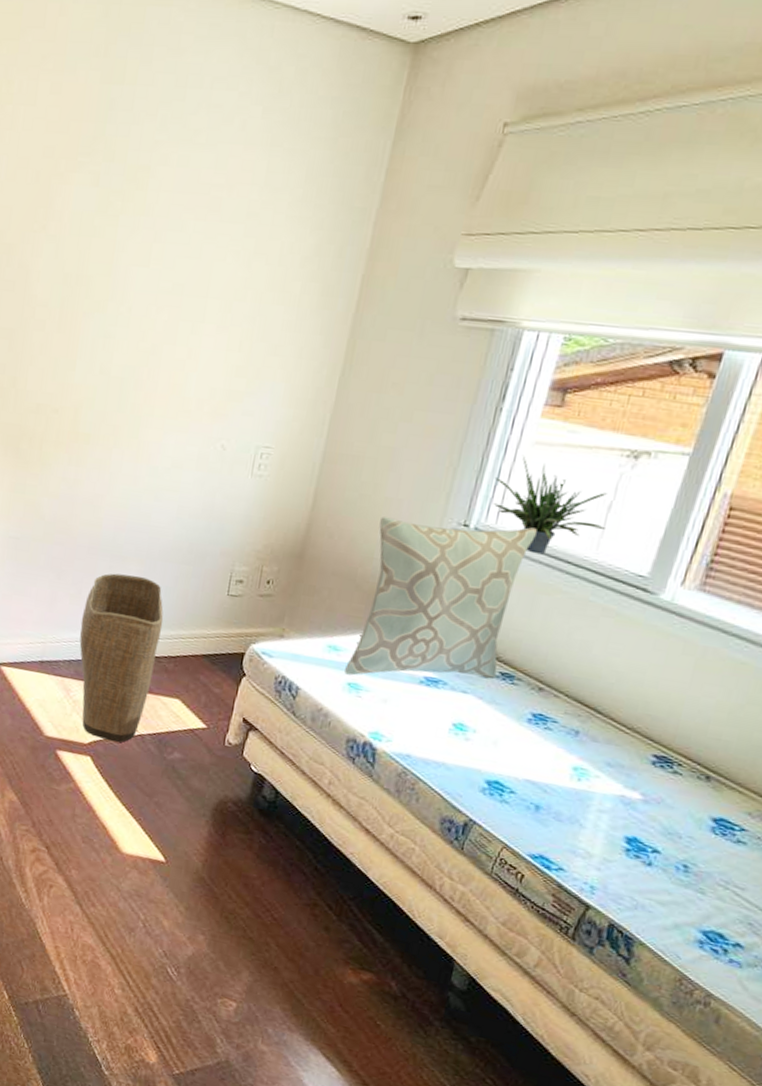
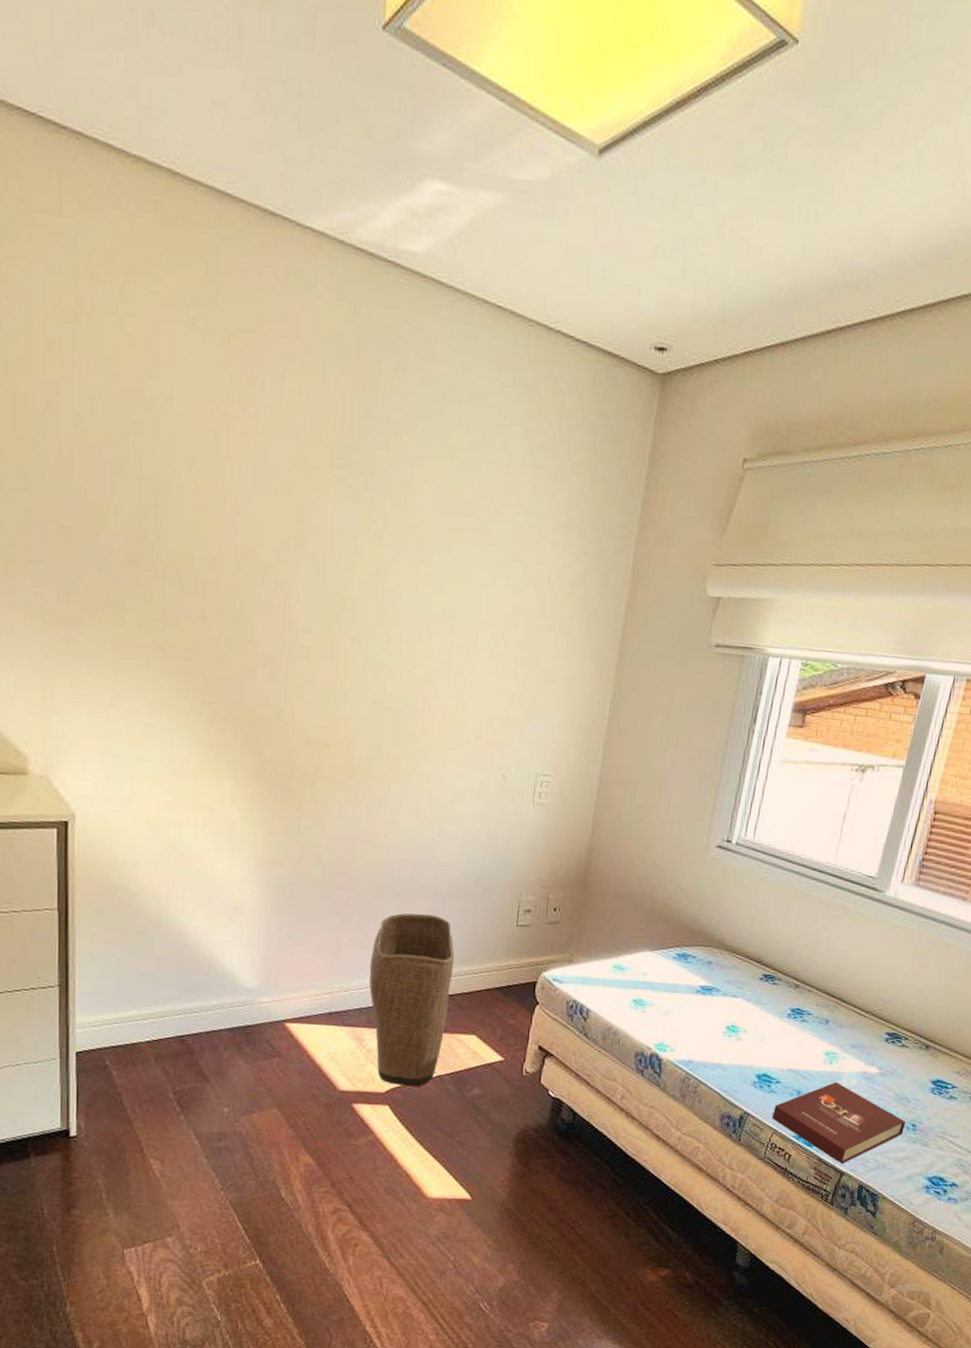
pillow: present [344,516,537,679] -> none [630,838,788,992]
potted plant: present [492,456,607,555] -> none [750,774,842,864]
book: none [503,802,676,897] -> present [772,1082,907,1165]

